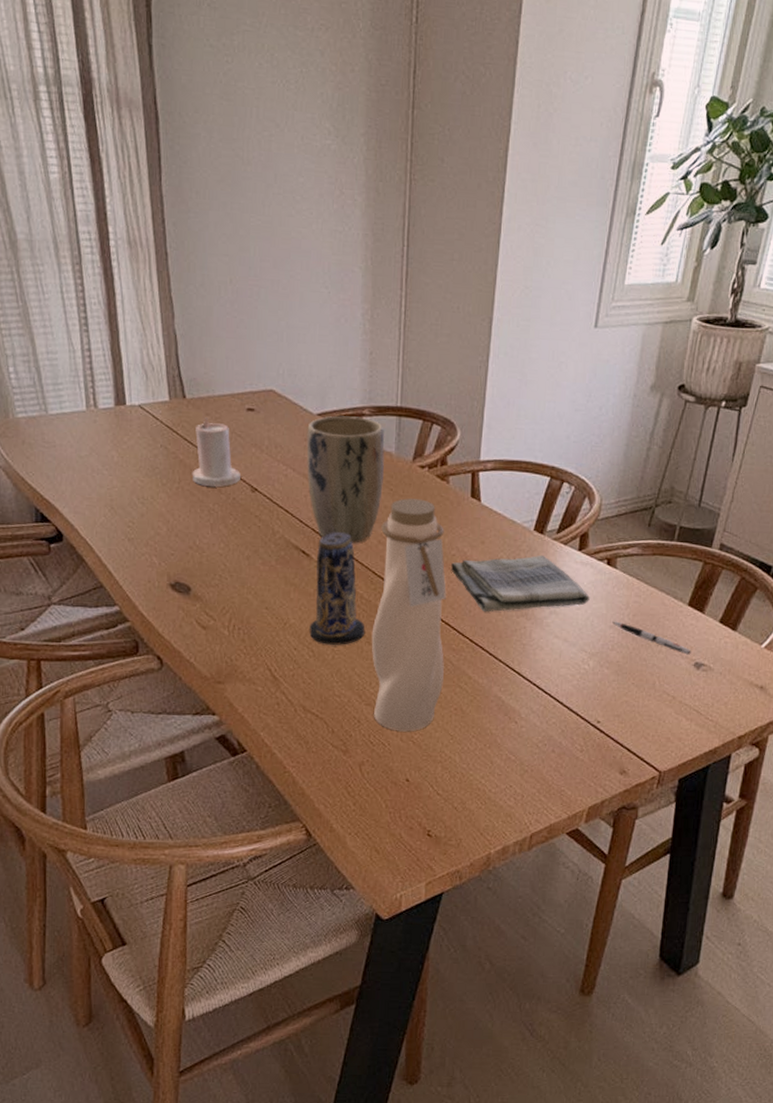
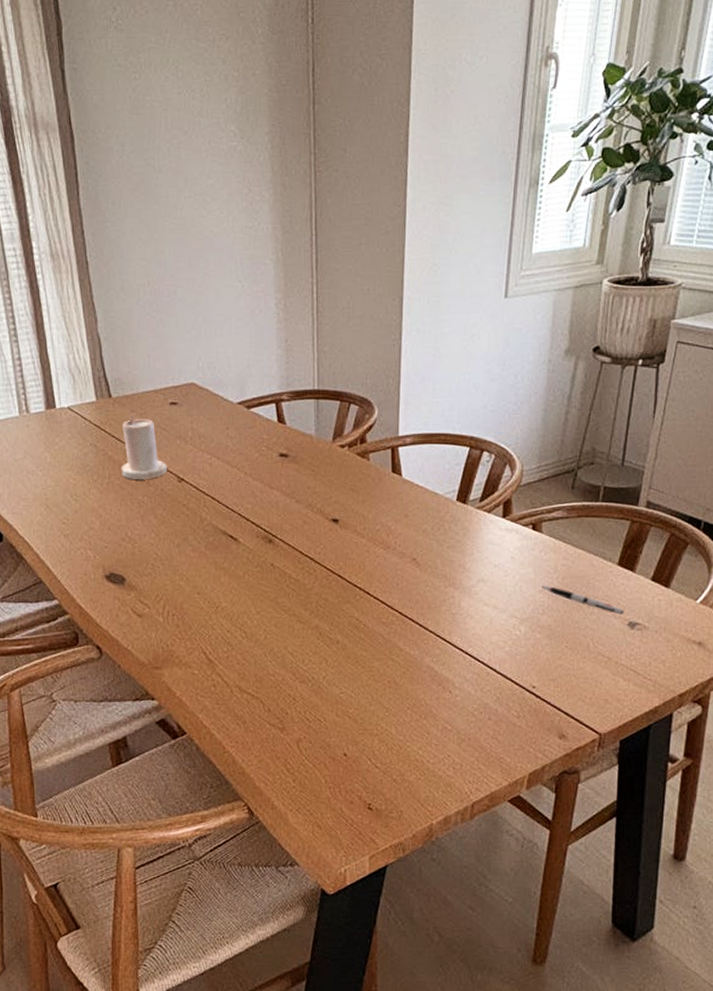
plant pot: present [306,416,385,543] -> none [228,402,305,525]
candle: present [309,532,366,645] -> none [241,515,296,625]
water bottle: present [371,498,446,732] -> none [302,478,375,707]
dish towel: present [451,555,590,612] -> none [376,524,517,584]

